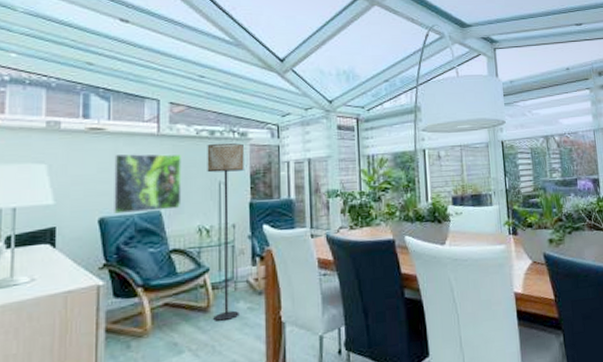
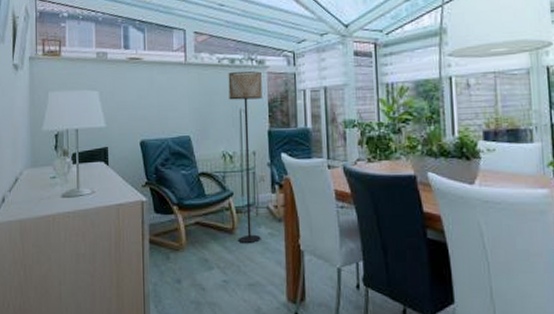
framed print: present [114,153,182,215] -> none [150,81,208,138]

